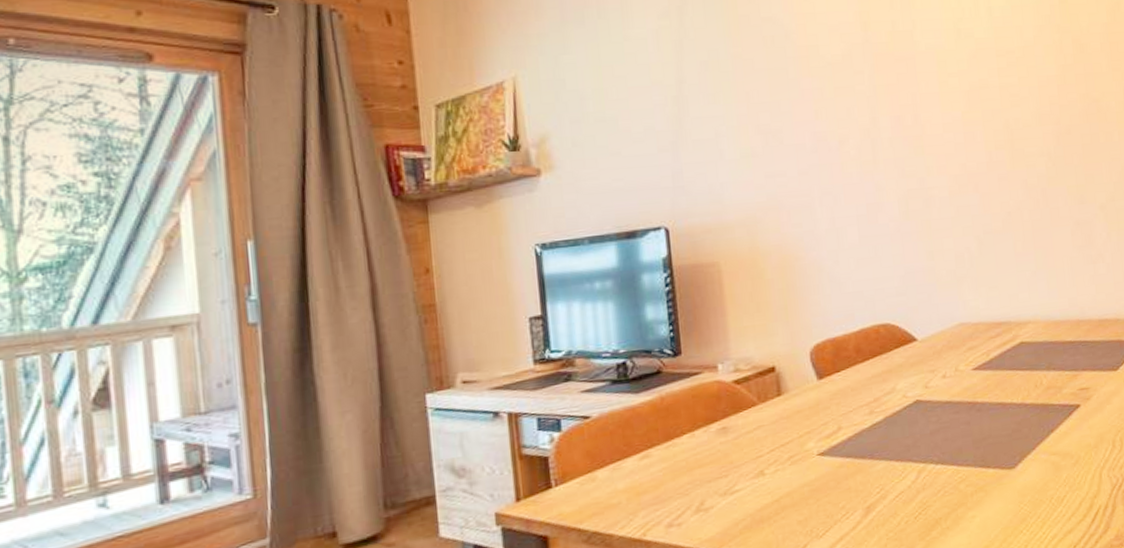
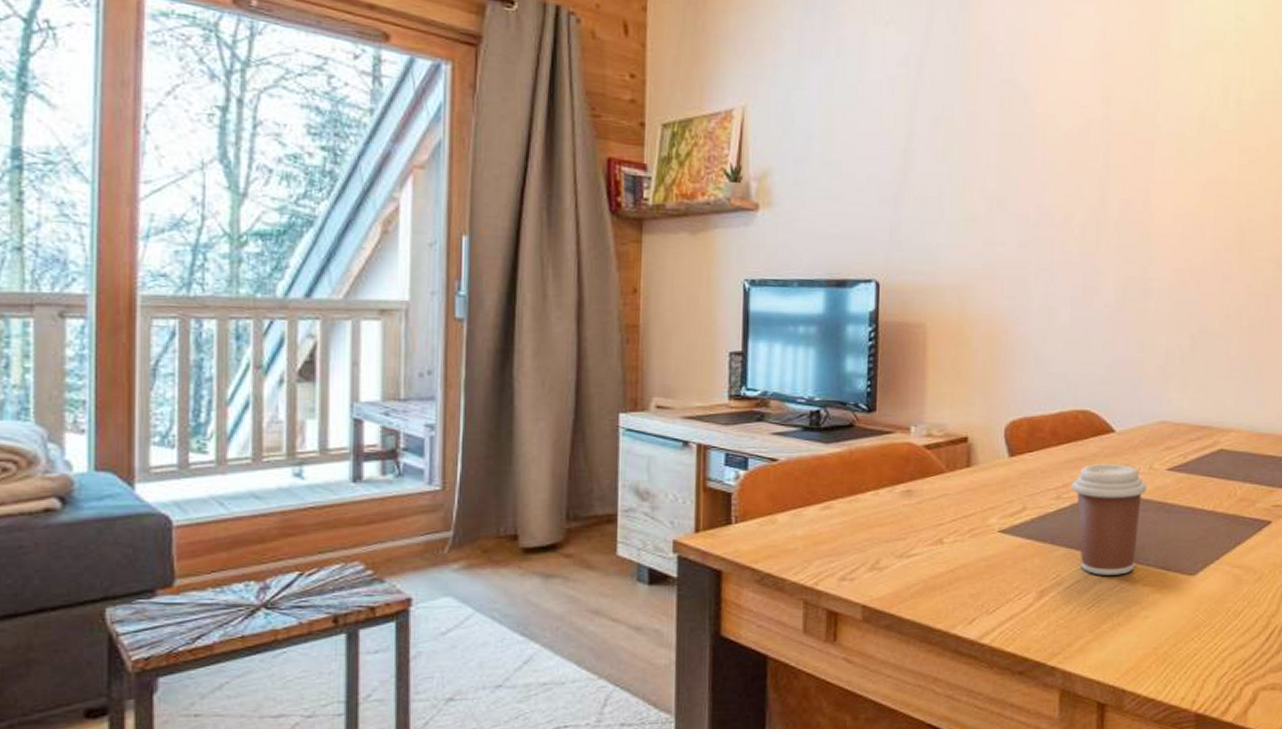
coffee cup: none [882,371,956,483] -> present [1072,463,1147,575]

